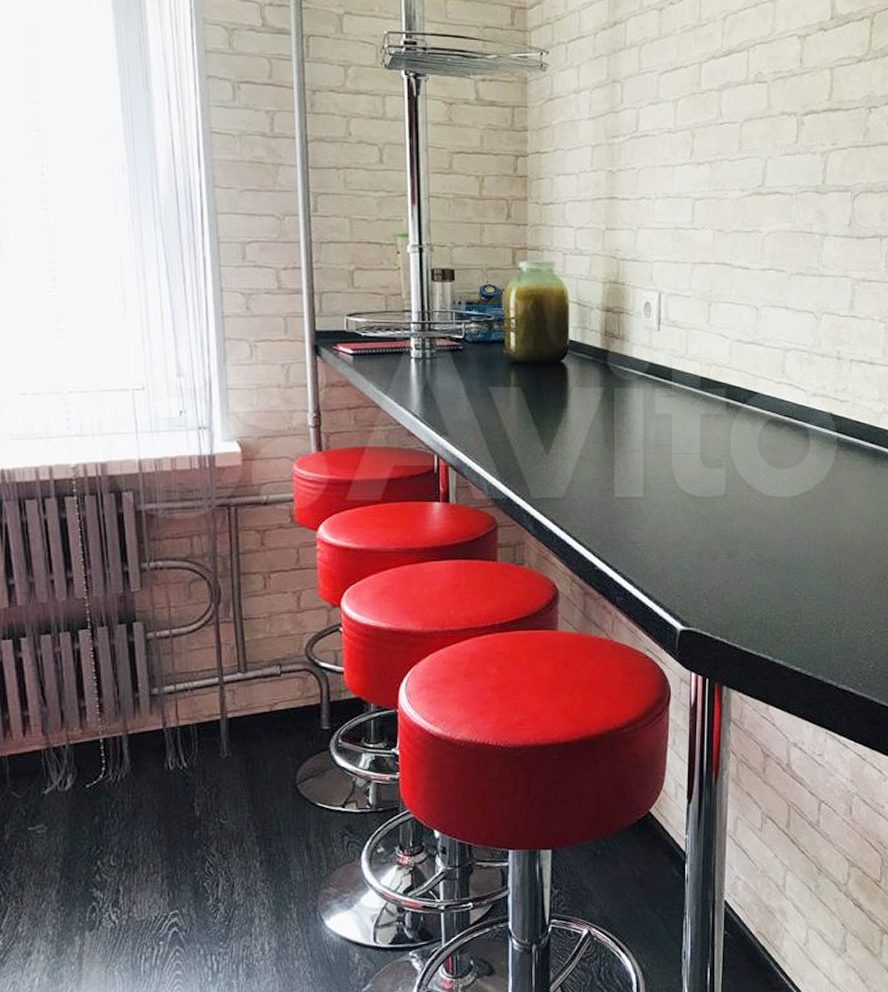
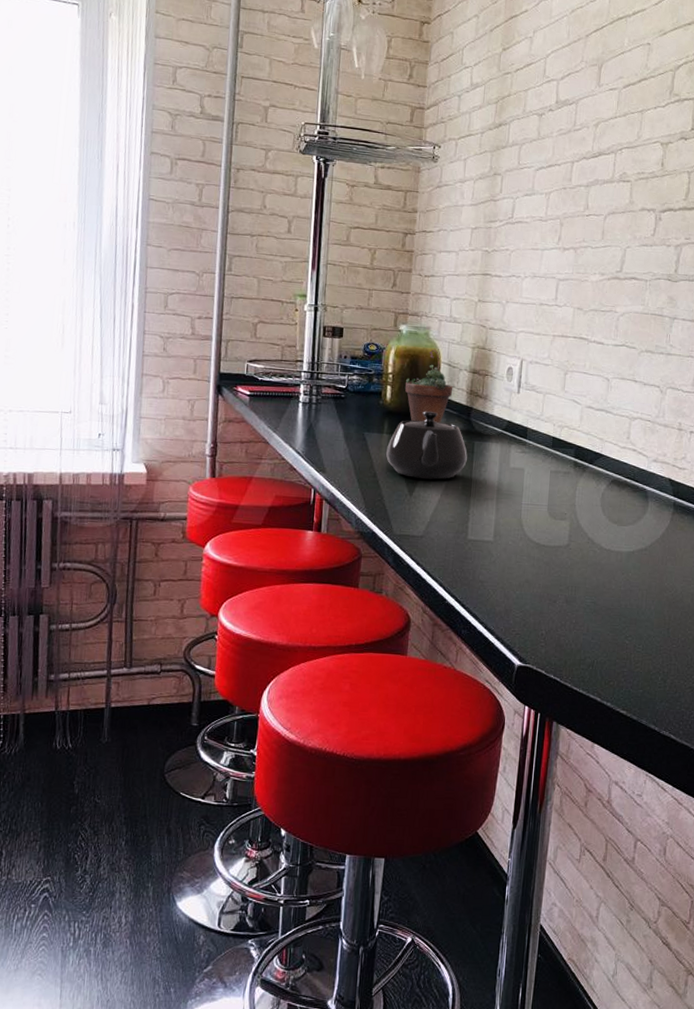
teapot: none [516,358,607,434] -> present [386,411,467,480]
succulent plant: none [531,288,585,371] -> present [405,349,453,423]

